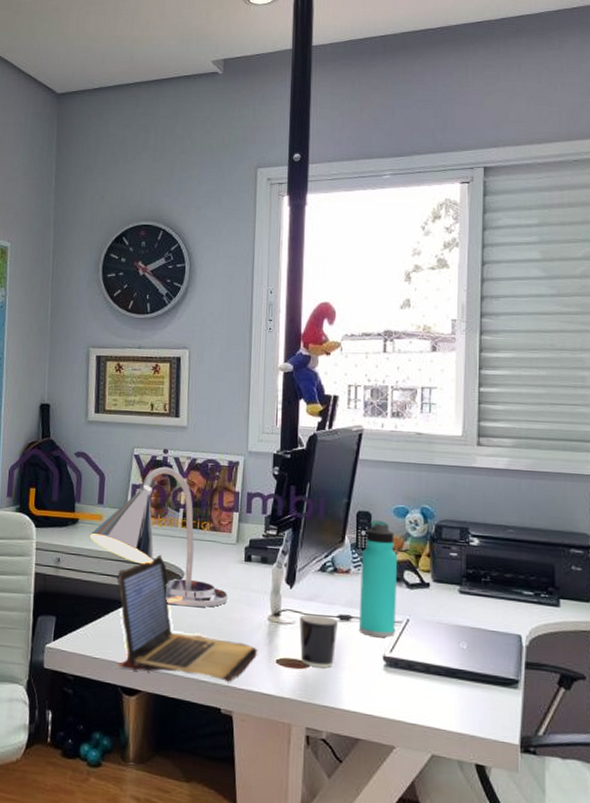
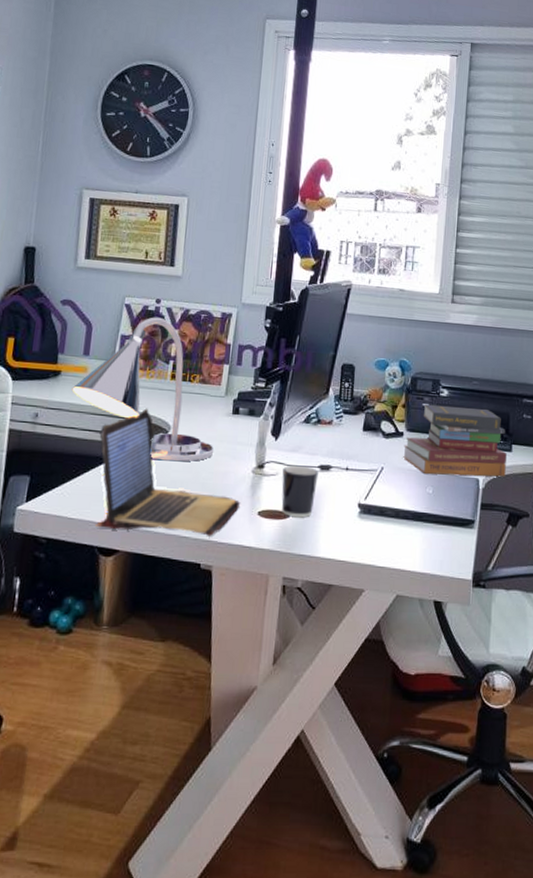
thermos bottle: present [359,520,398,638] -> none [338,373,377,486]
books: none [431,553,554,635] -> present [403,404,507,477]

